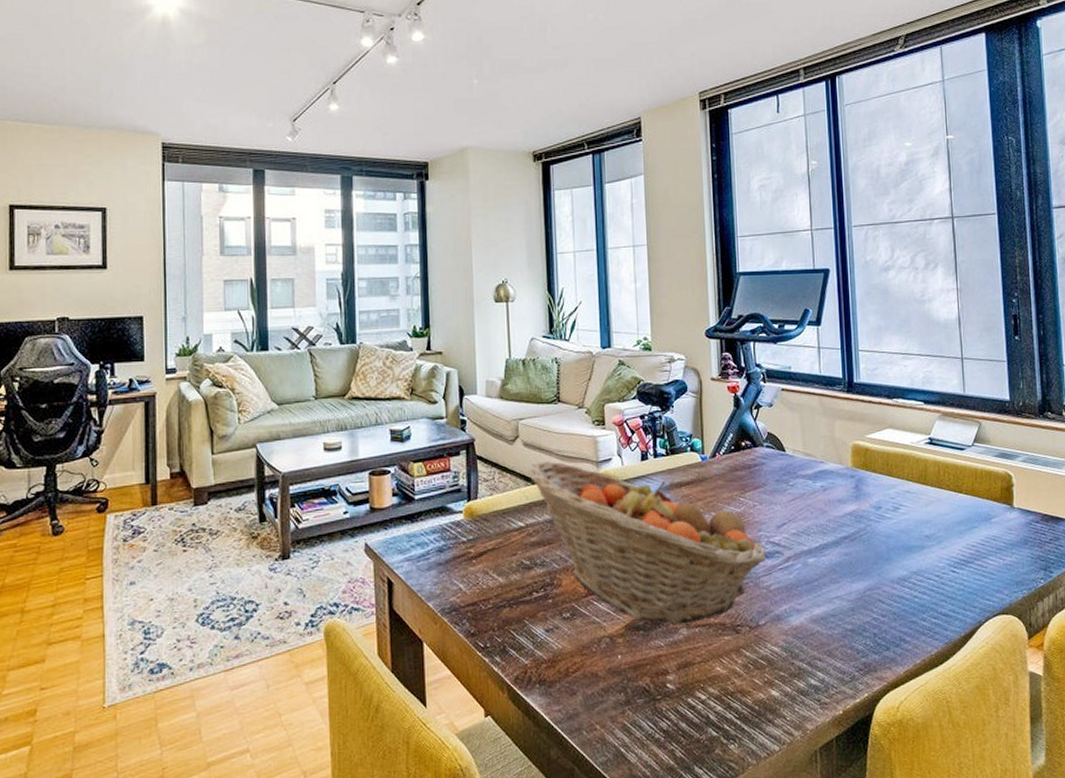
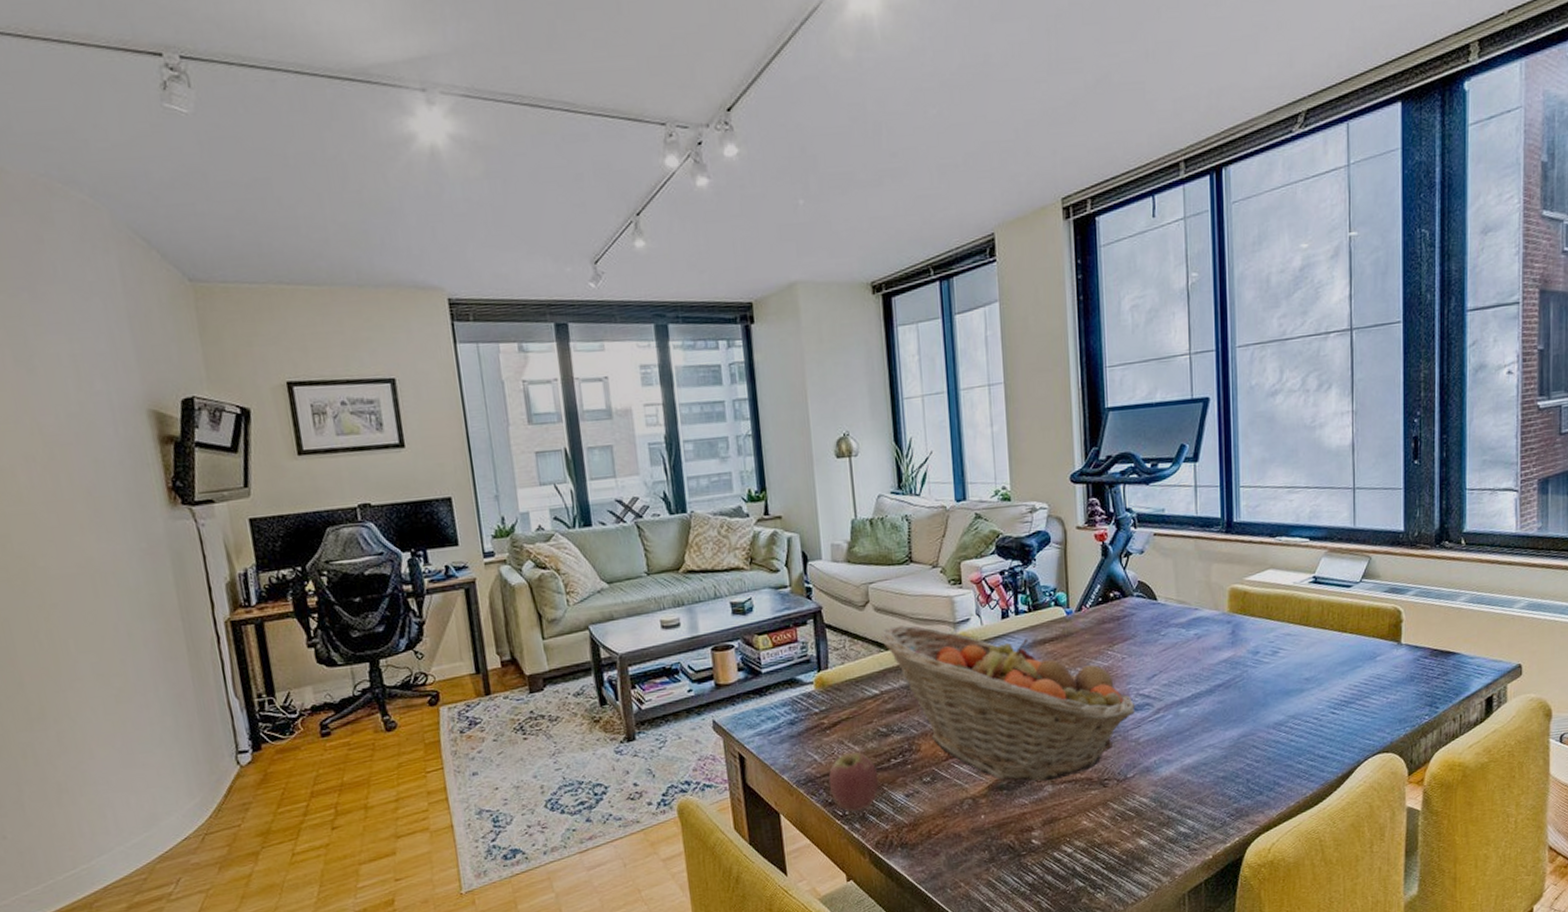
apple: none [472,583,521,644] -> present [828,752,879,812]

